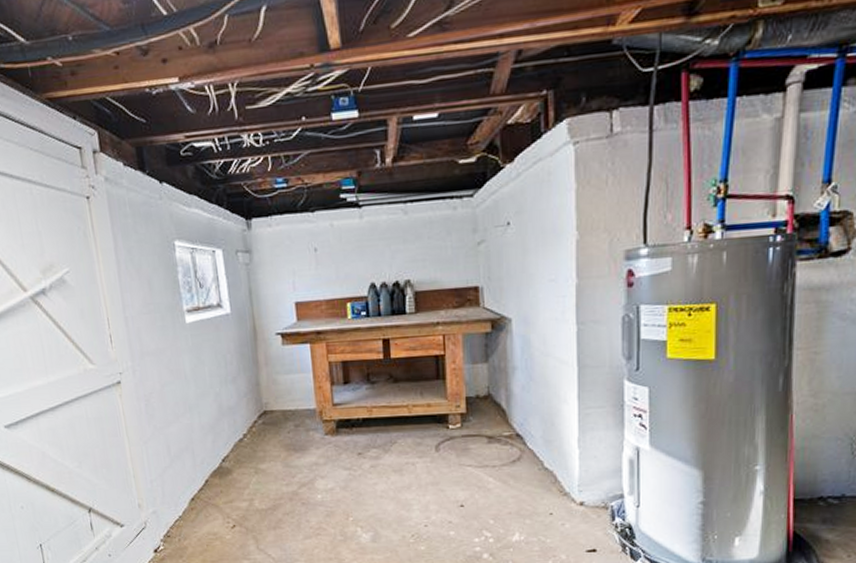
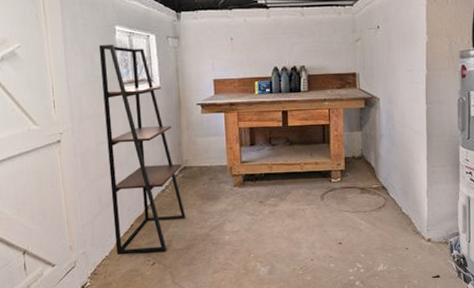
shelving unit: none [156,264,269,515] -> present [98,45,186,255]

